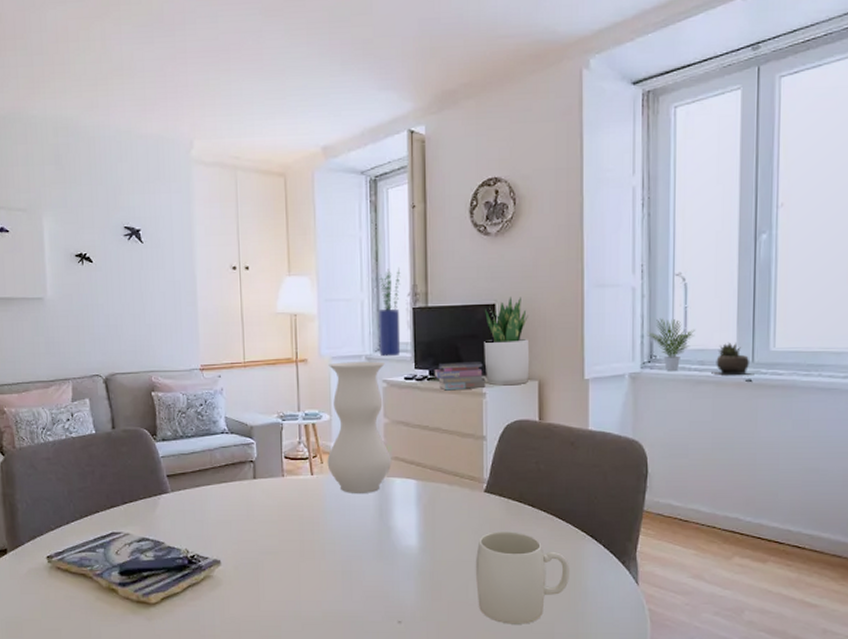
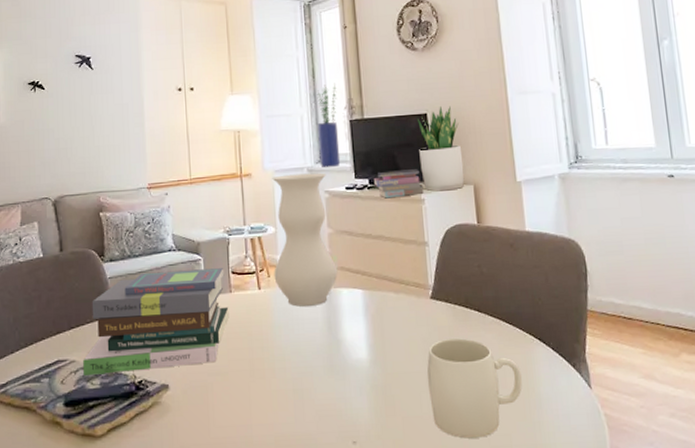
books: none [137,452,281,549] -> present [83,268,229,377]
potted plant: present [646,318,695,372] -> none [570,120,615,171]
succulent plant: present [711,342,753,375] -> none [635,140,674,172]

